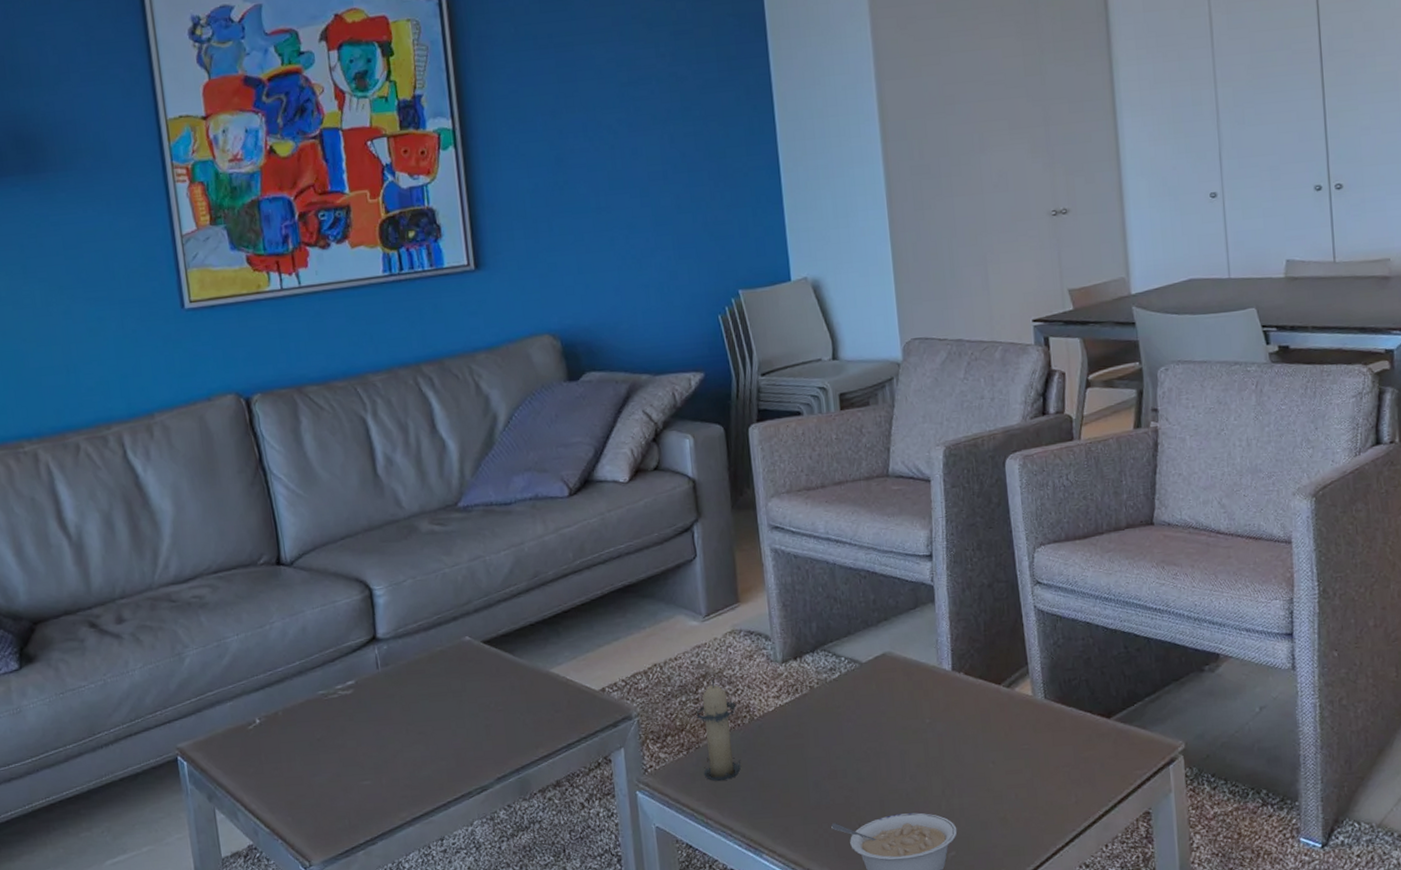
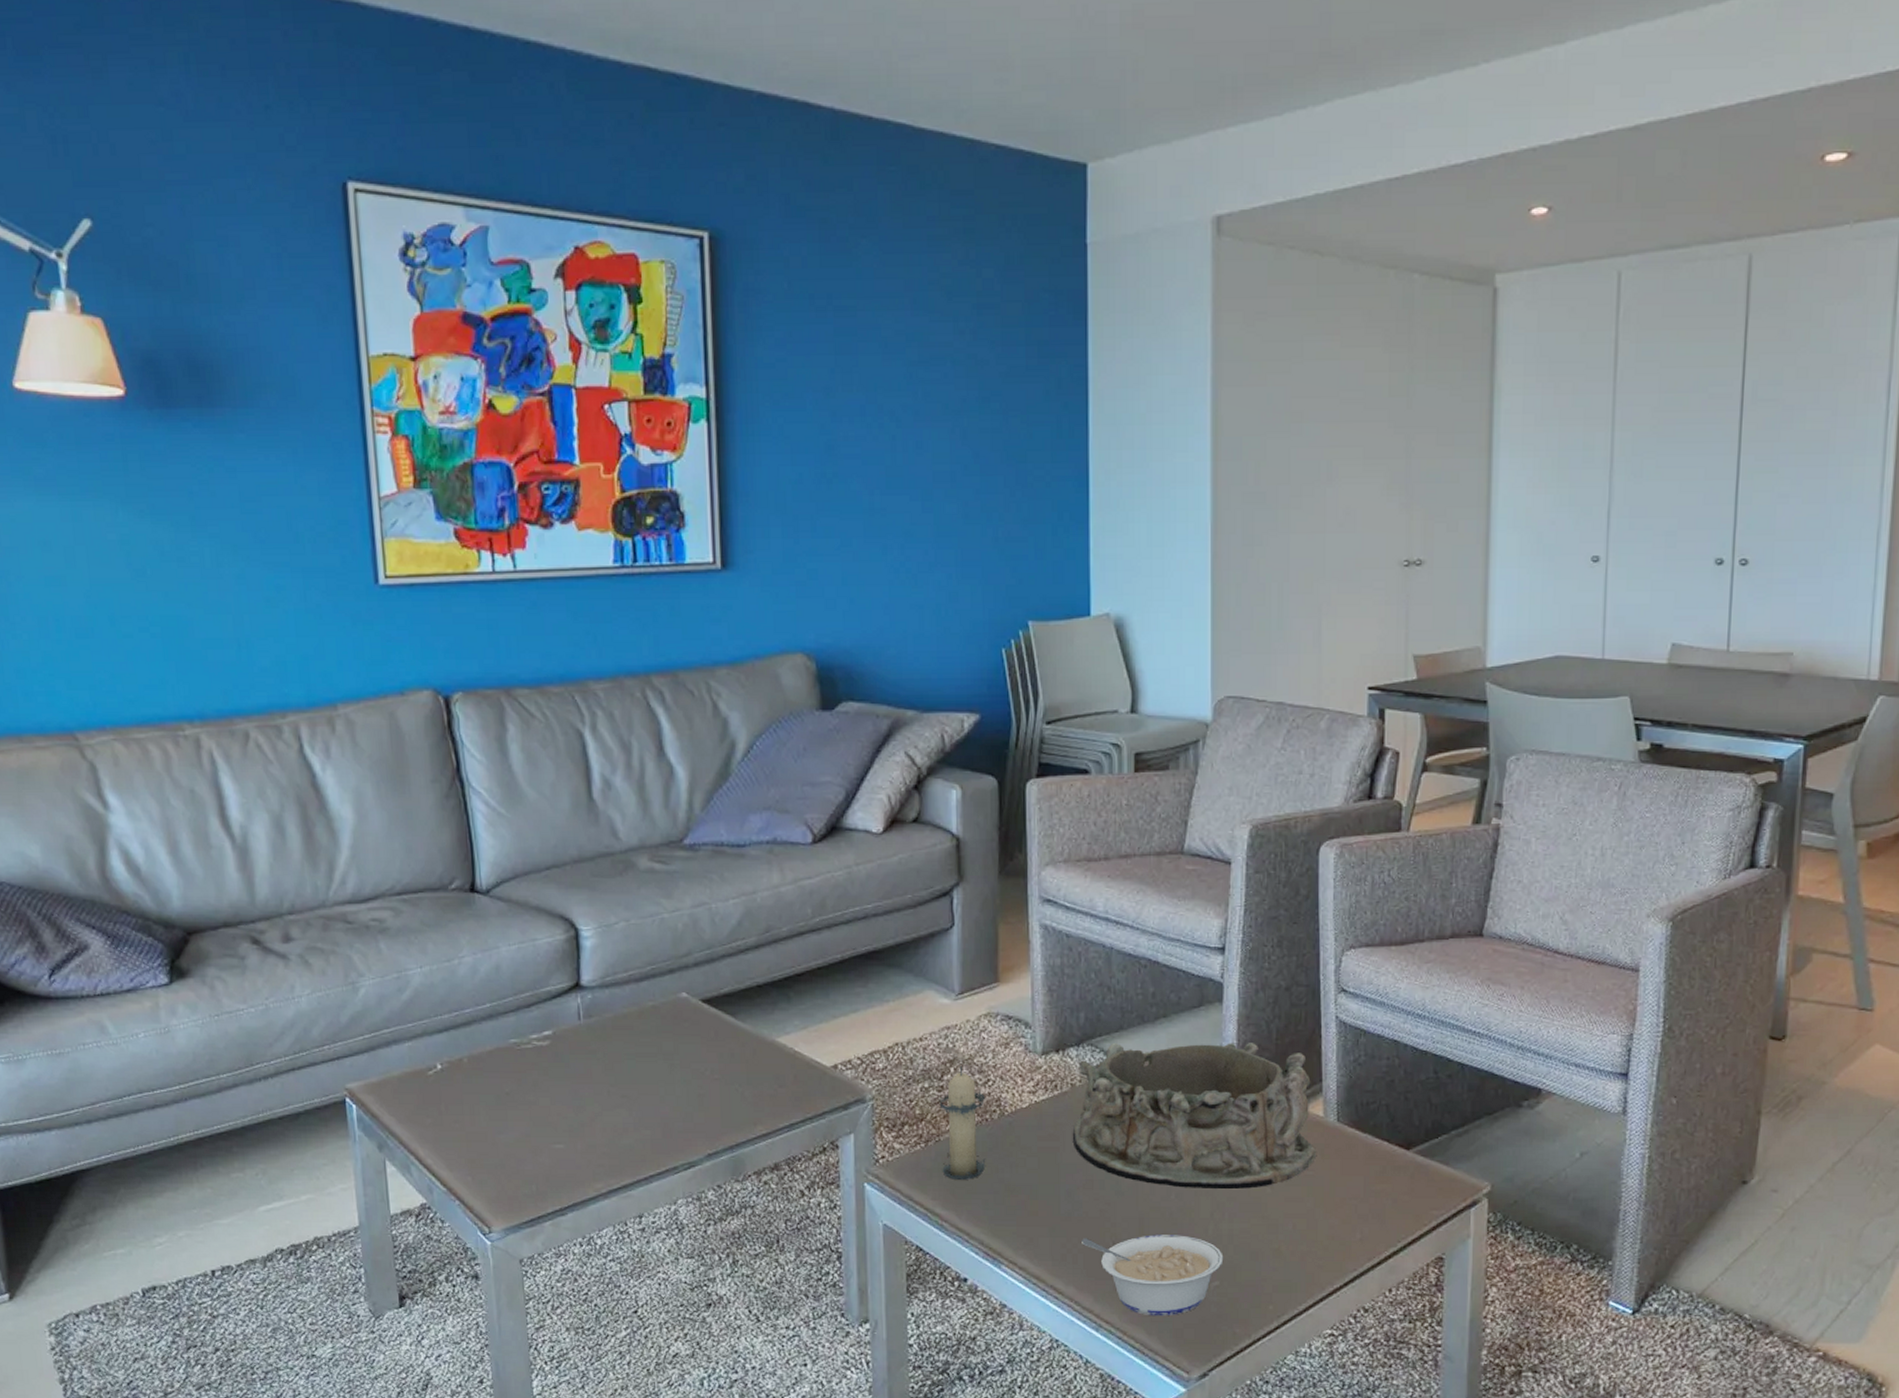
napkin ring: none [814,636,1029,771] -> present [1072,1043,1316,1190]

